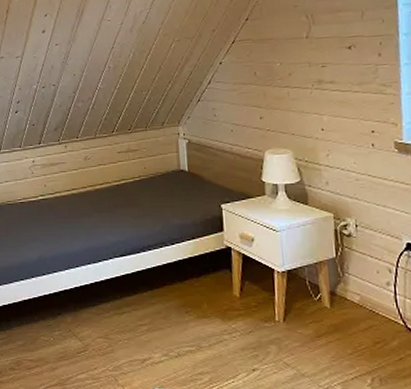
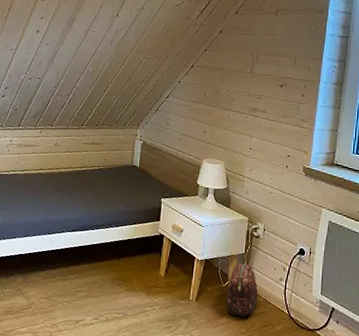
cosmetic bag: none [320,269,361,335] -> present [226,263,258,318]

